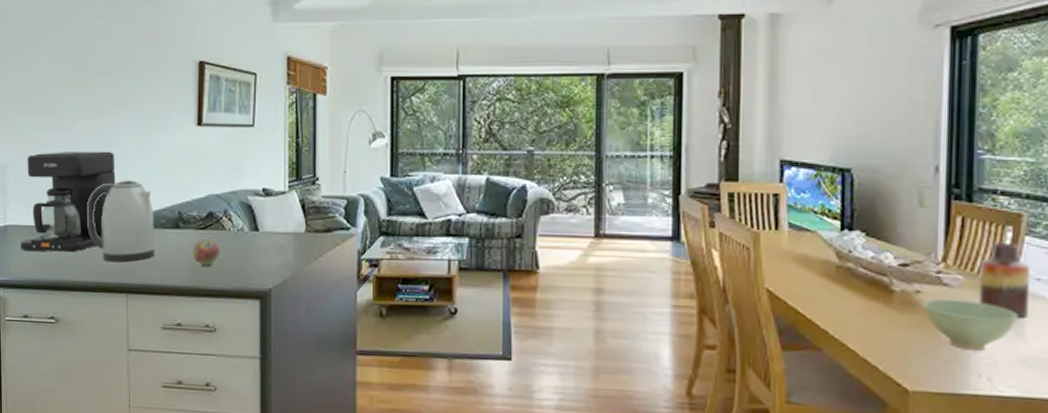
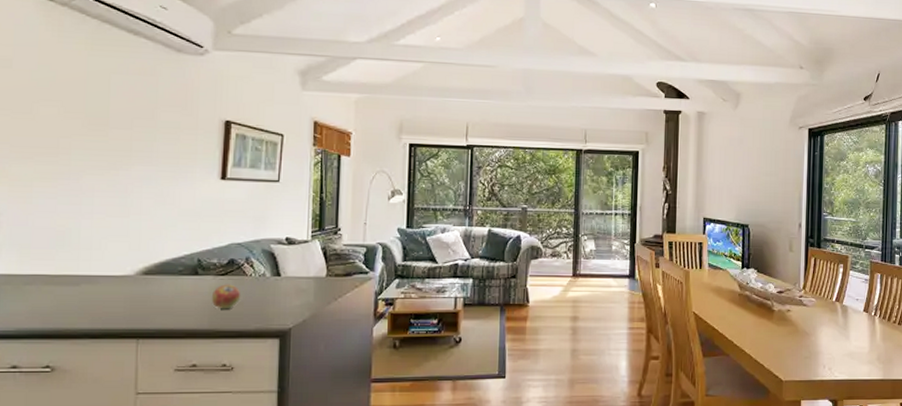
coffee maker: present [20,151,116,252] -> none [11,200,130,300]
kettle: present [86,180,156,262] -> none [93,229,172,309]
bowl: present [922,298,1018,350] -> none [791,315,846,349]
vase: present [979,242,1031,318] -> none [824,275,853,326]

